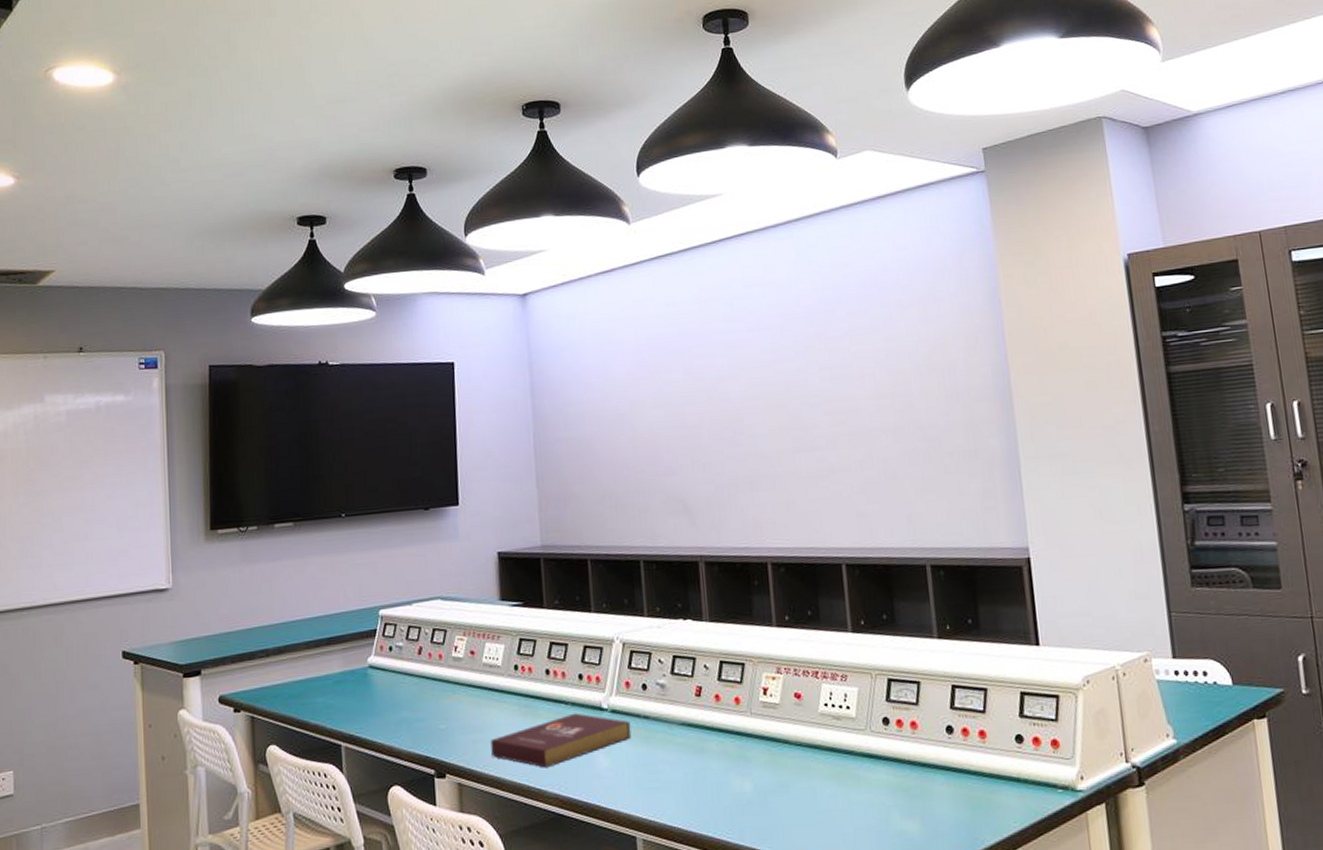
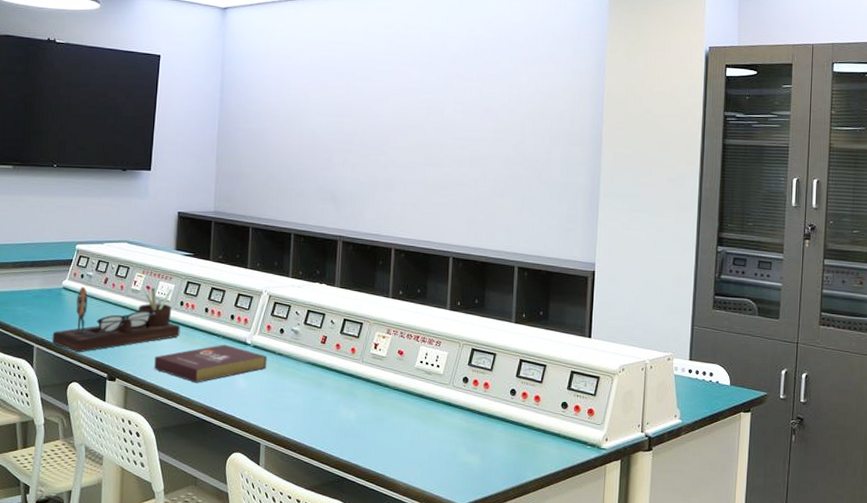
desk organizer: none [362,649,519,747] -> present [52,286,180,353]

